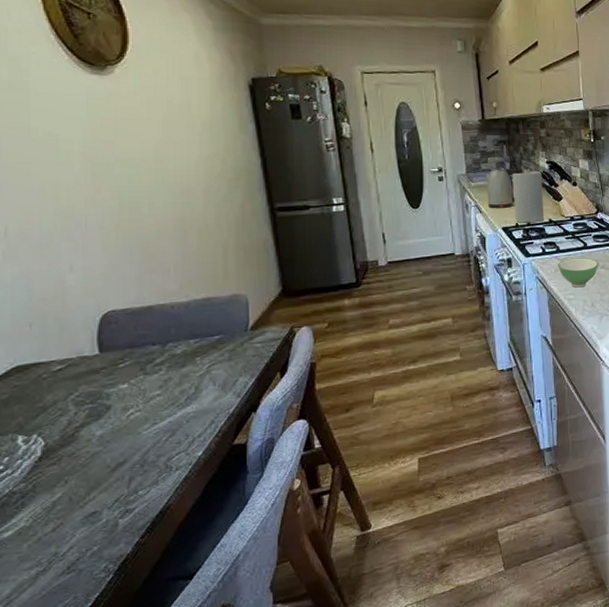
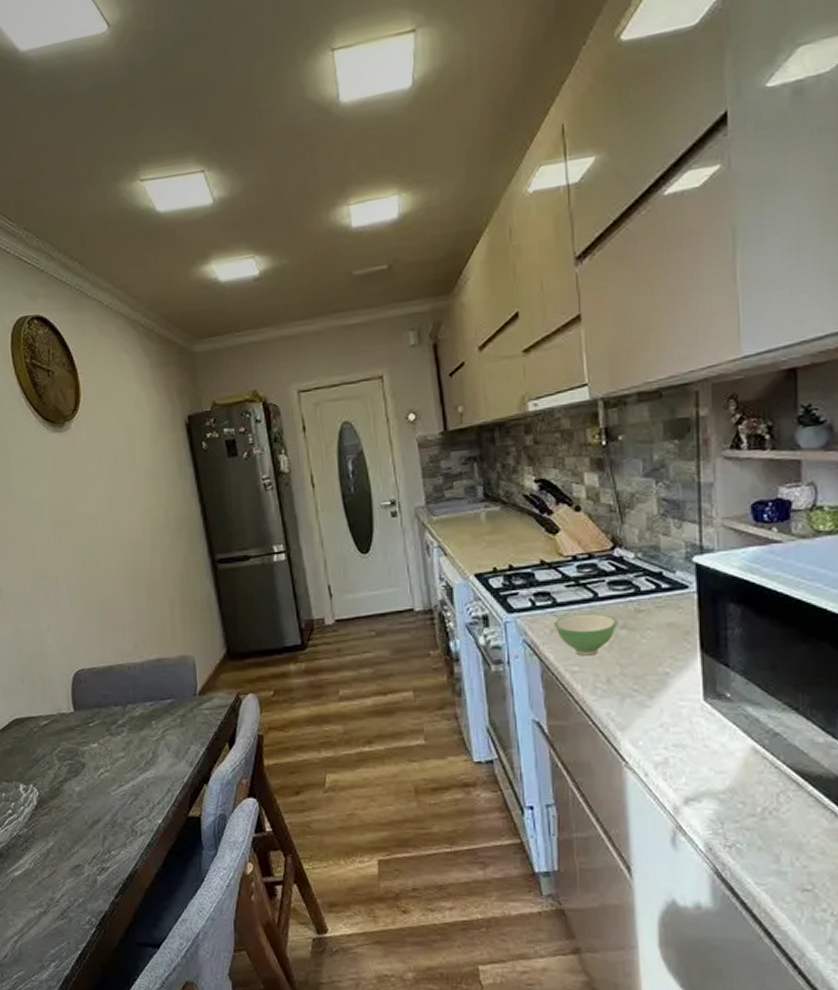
kettle: present [486,167,518,208] -> none [451,493,495,549]
paper towel holder: present [512,169,544,224] -> none [487,492,532,569]

